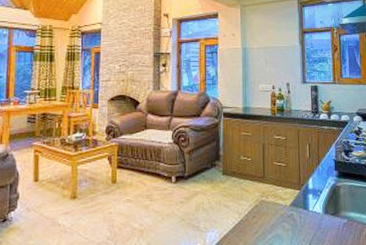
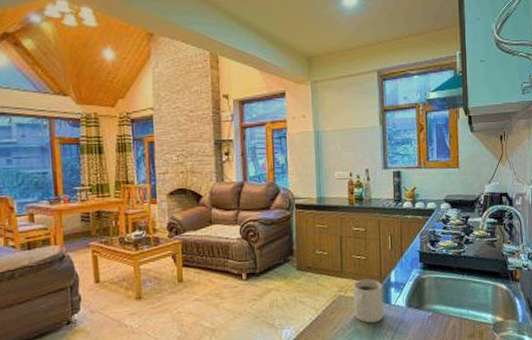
mug: none [274,185,302,229] -> present [353,279,384,323]

